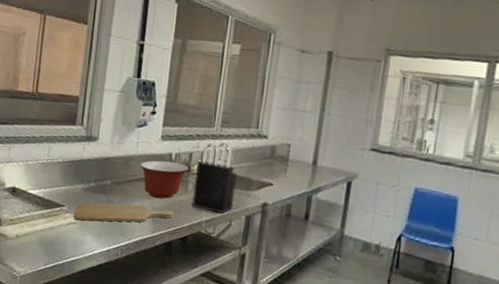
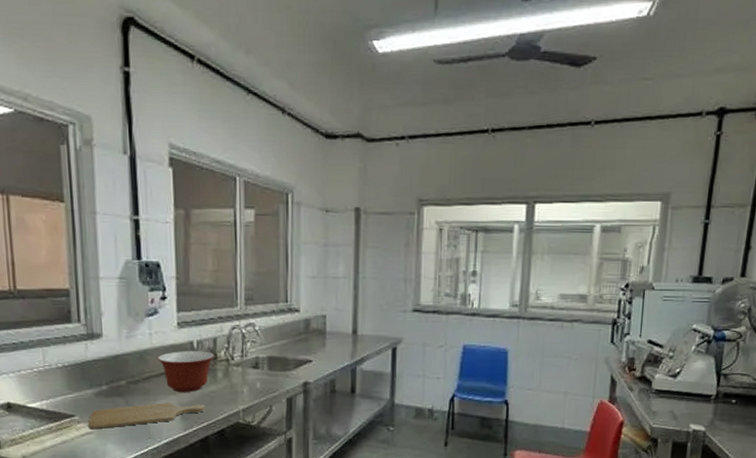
knife block: present [192,139,237,214] -> none [224,321,272,399]

